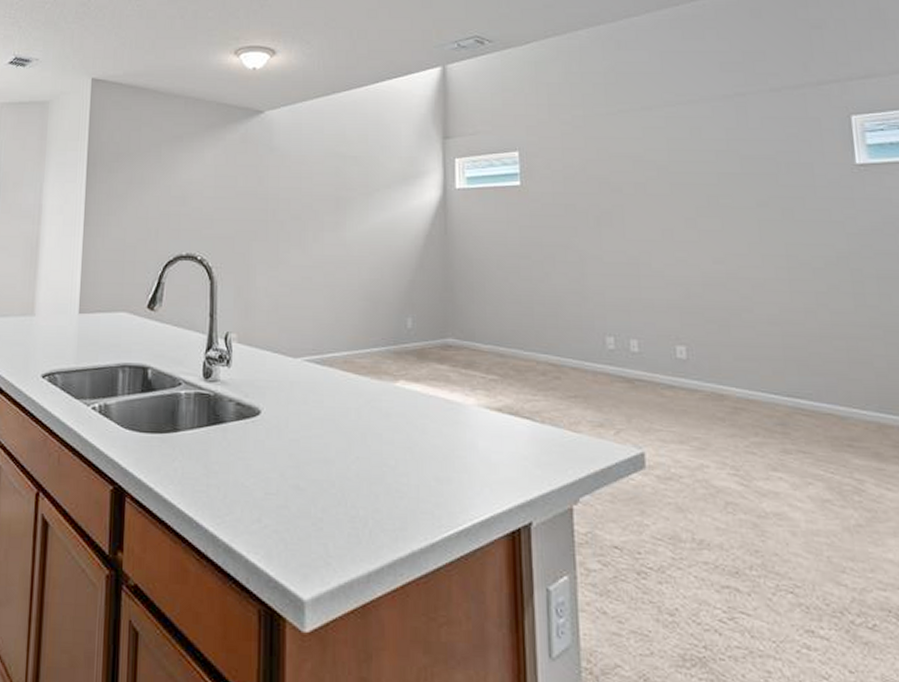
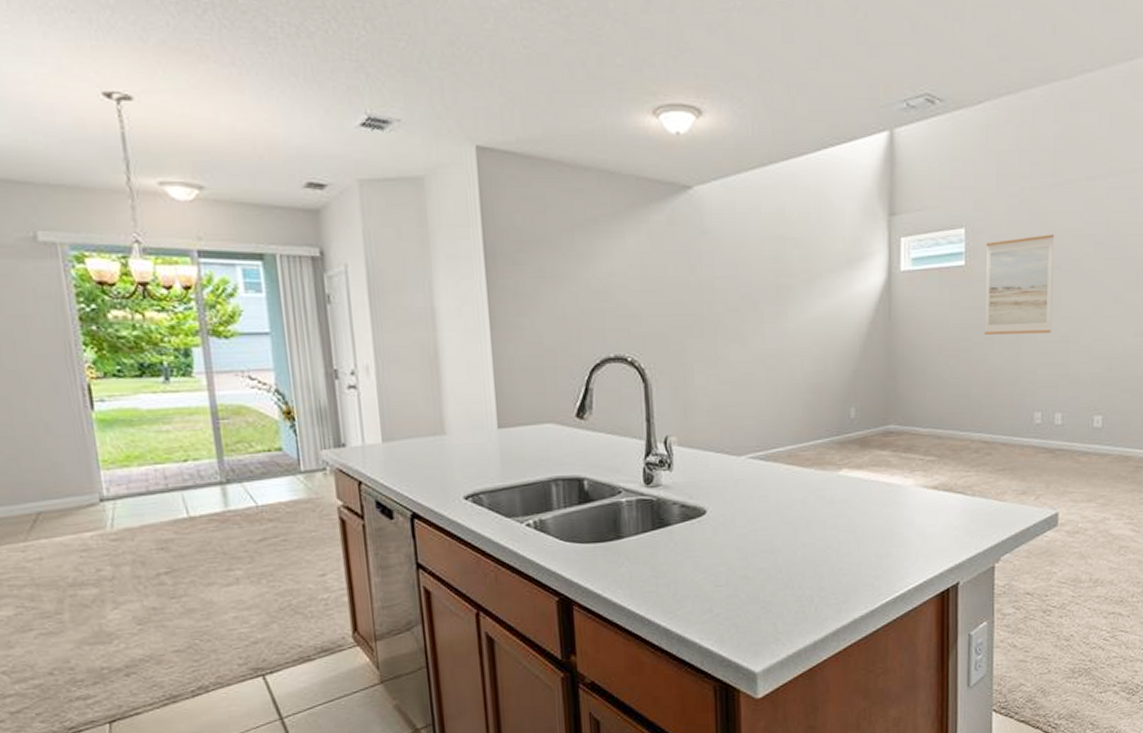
wall art: none [541,159,618,255] -> present [984,234,1054,335]

